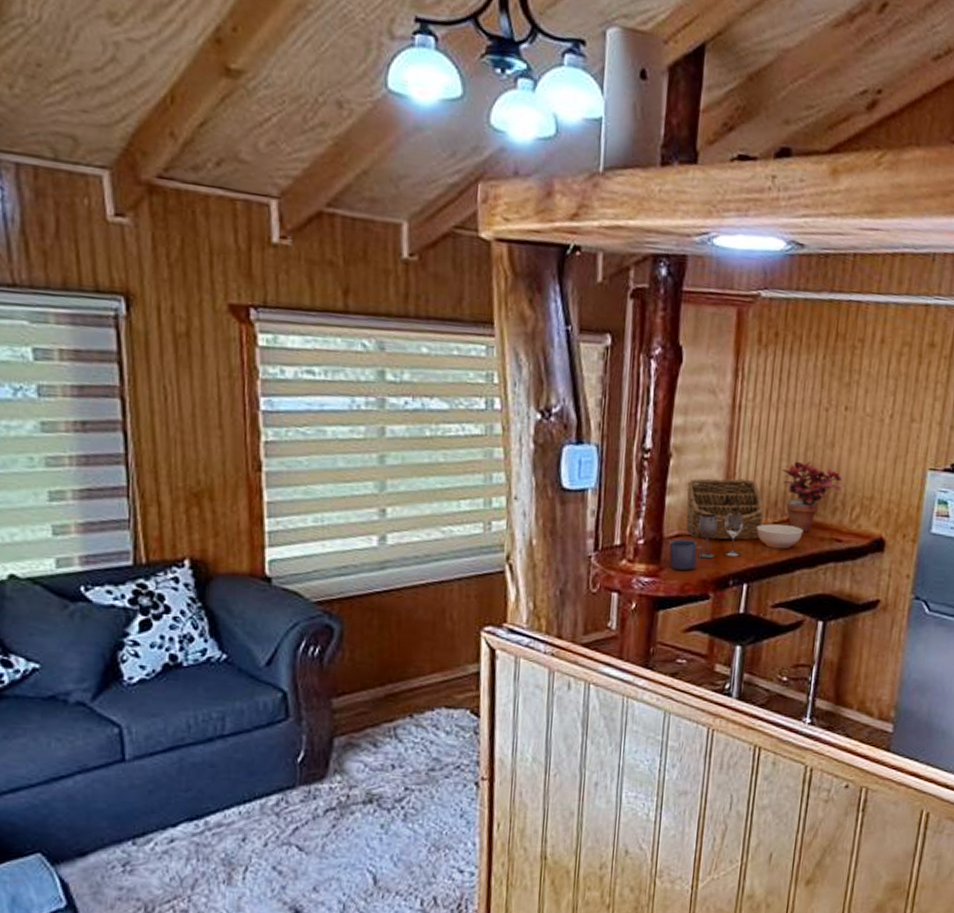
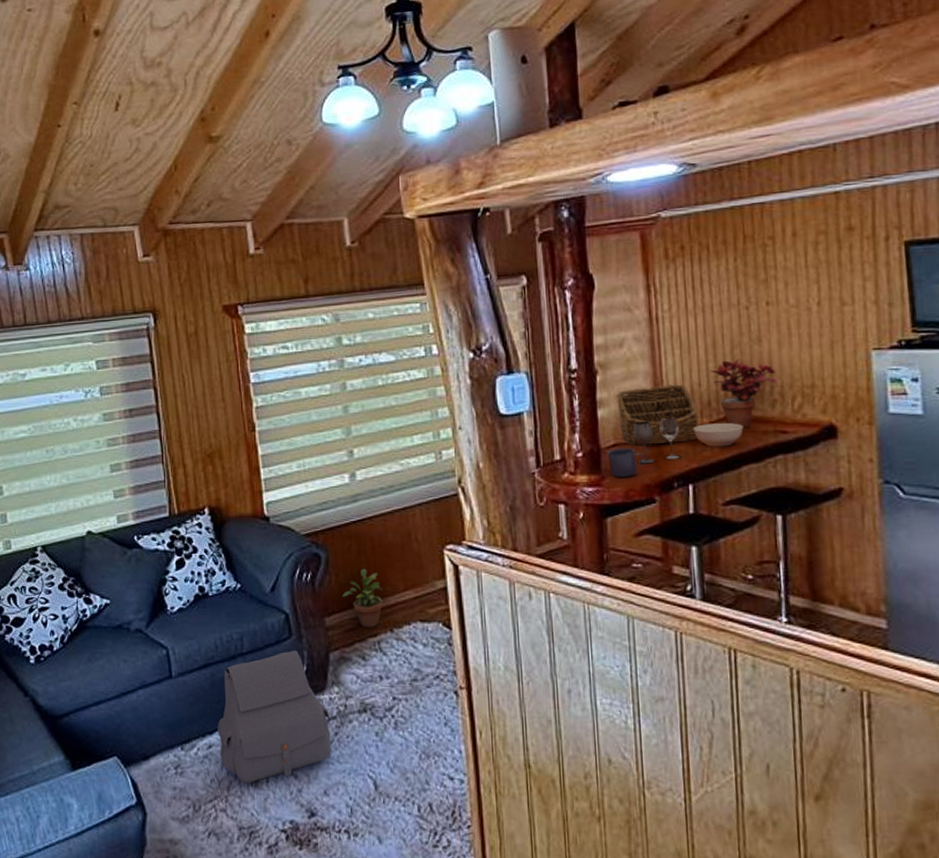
satchel: none [183,734,329,881] -> present [218,650,332,783]
potted plant: none [356,646,406,711] -> present [342,569,383,627]

